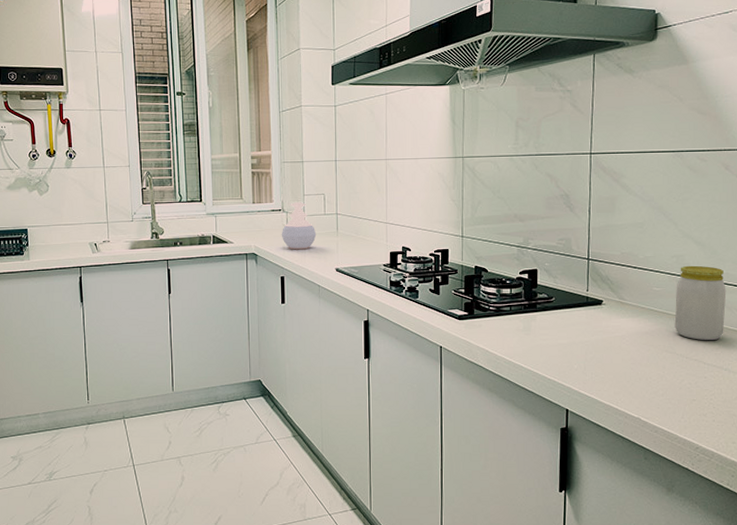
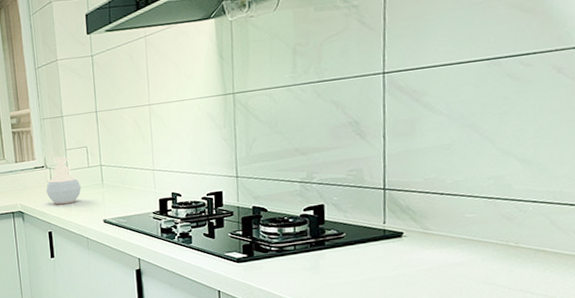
jar: present [674,265,727,340] -> none [493,185,560,268]

